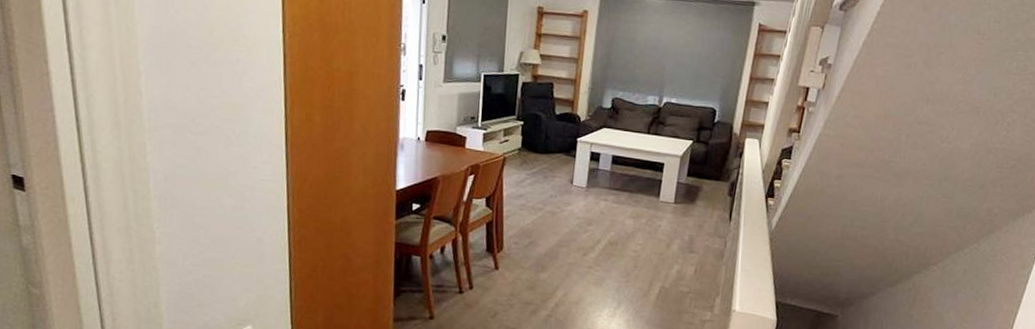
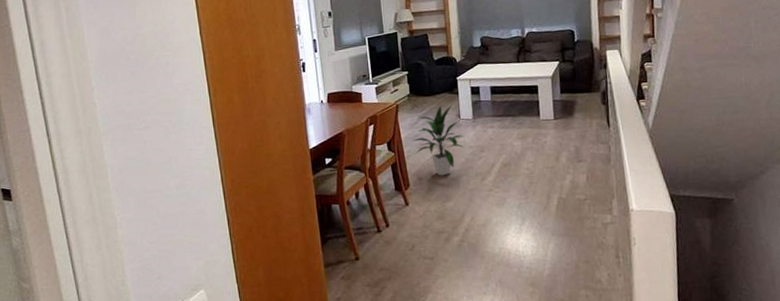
indoor plant: none [513,167,573,244] -> present [411,104,465,176]

